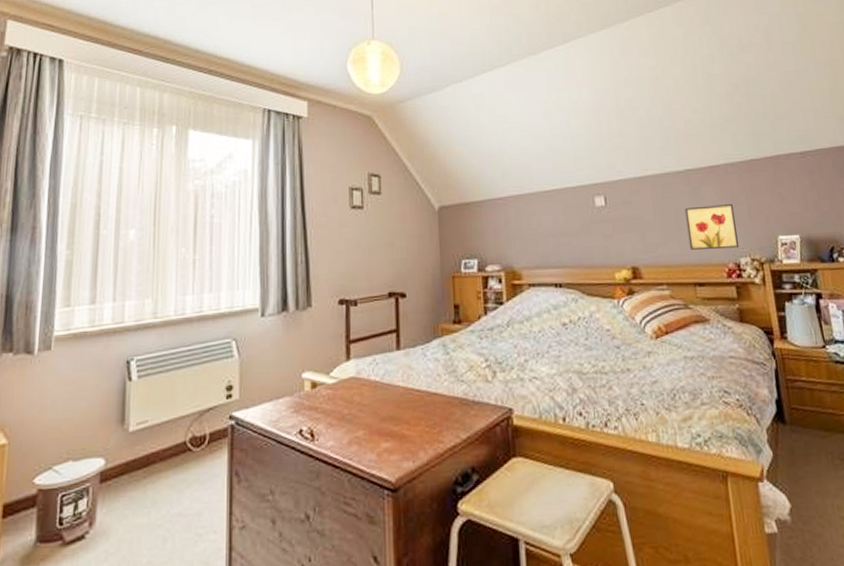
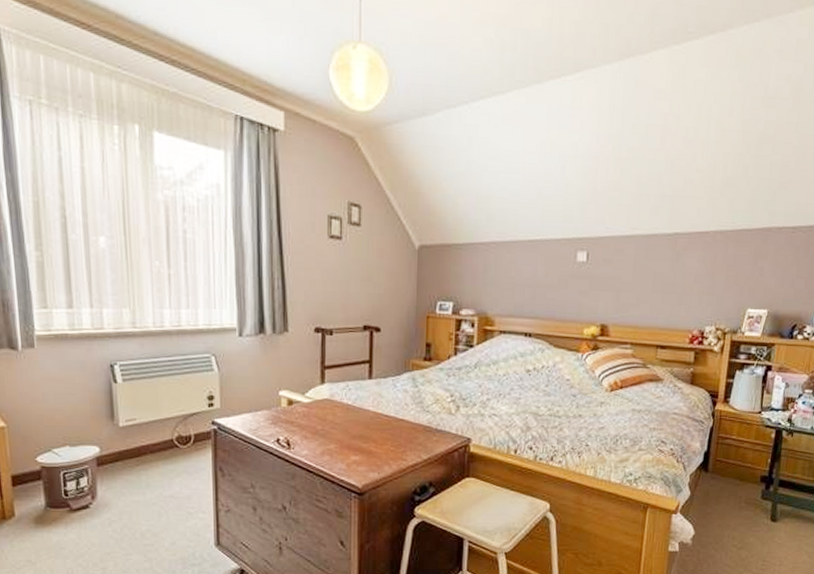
wall art: present [684,204,740,250] -> none [660,272,712,317]

